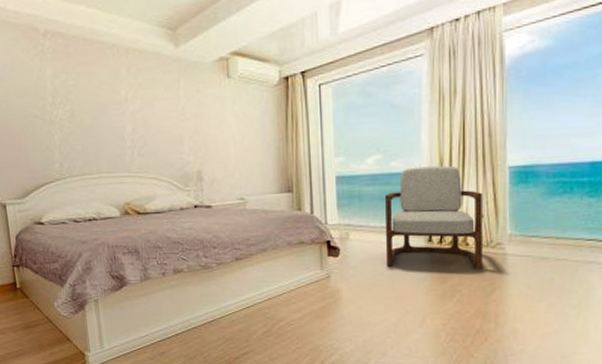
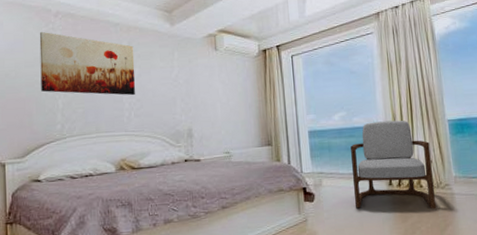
wall art: none [28,54,137,132] -> present [39,31,135,96]

